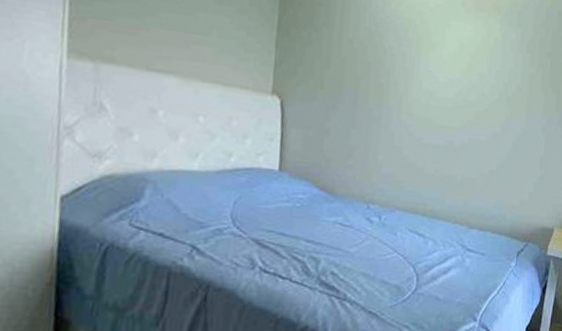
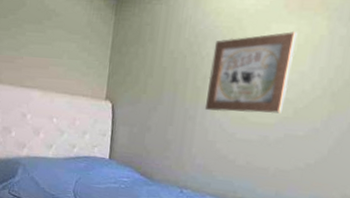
wall art: none [389,30,475,117] -> present [204,30,298,114]

